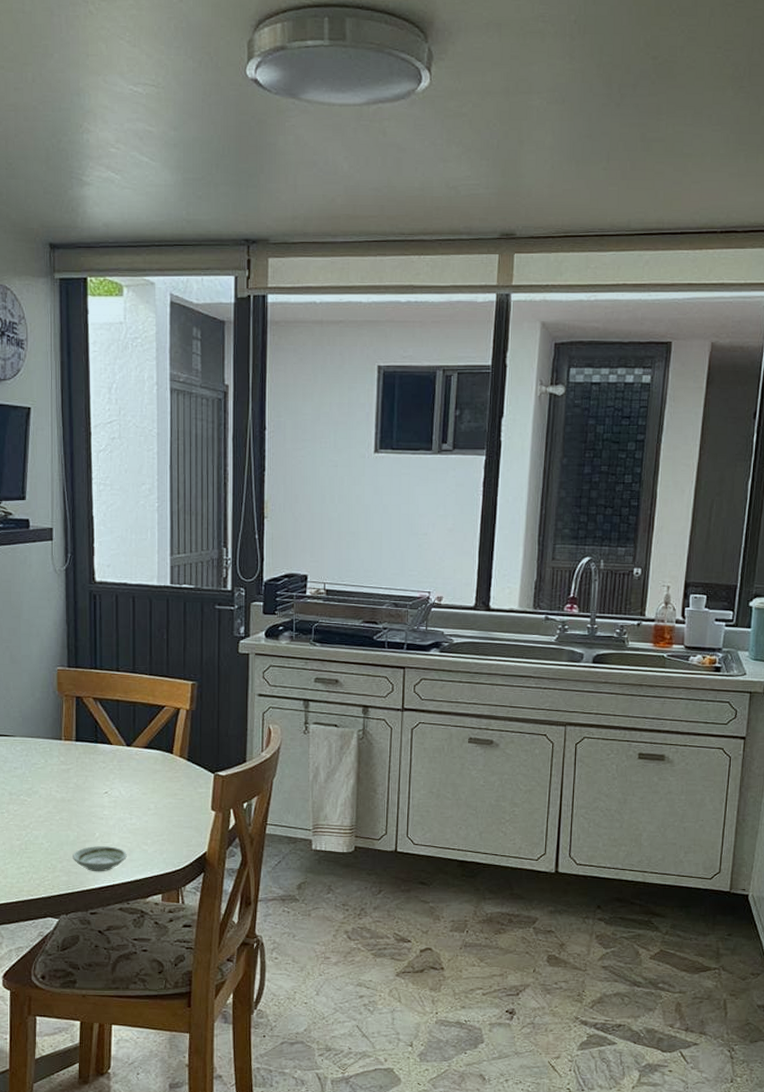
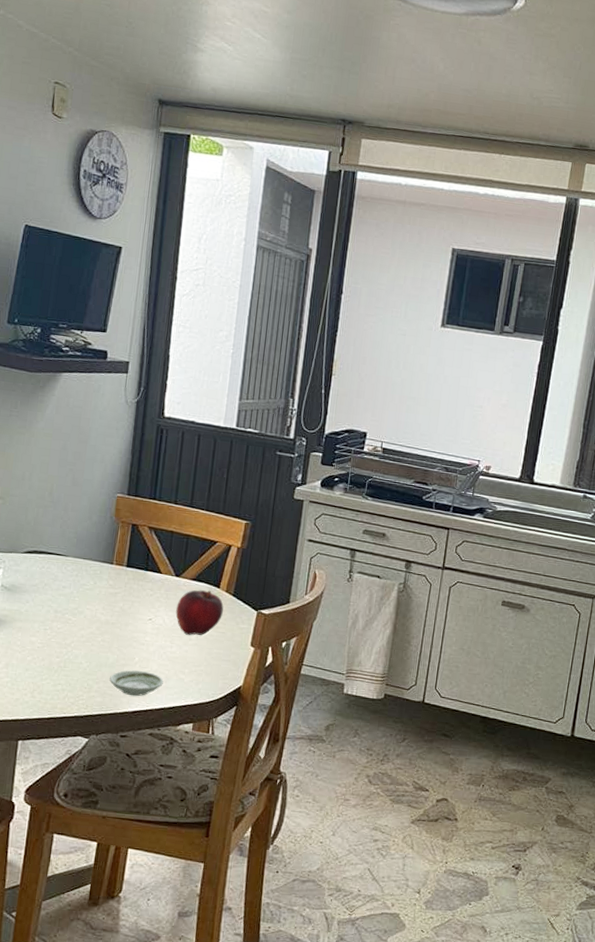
fruit: none [131,756,179,805] -> present [175,590,224,635]

